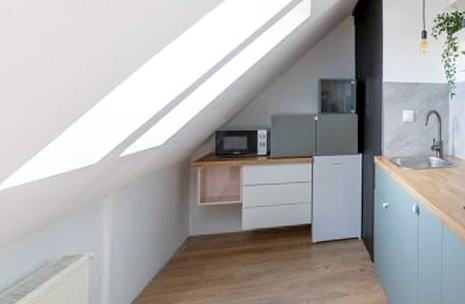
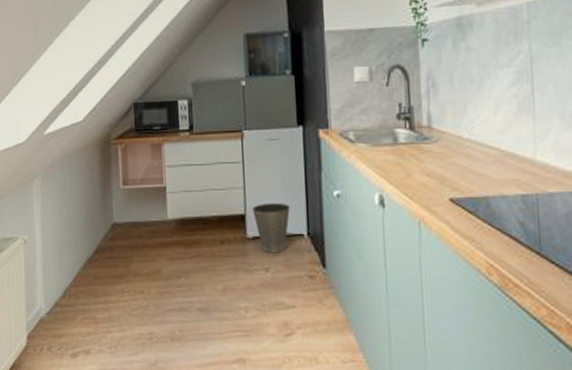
waste basket: none [318,214,348,254] -> present [252,204,290,253]

